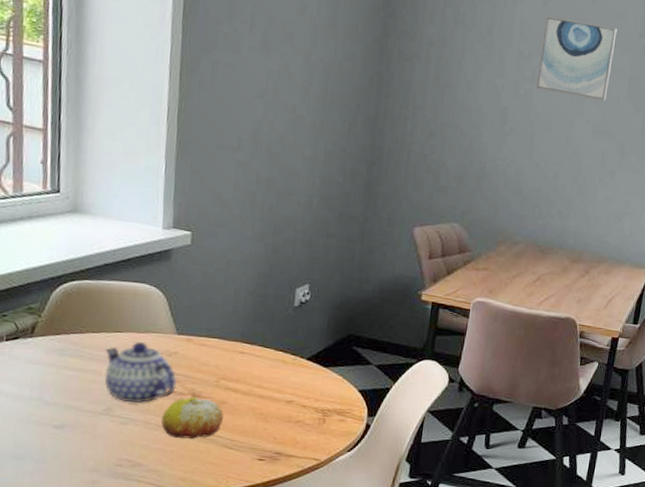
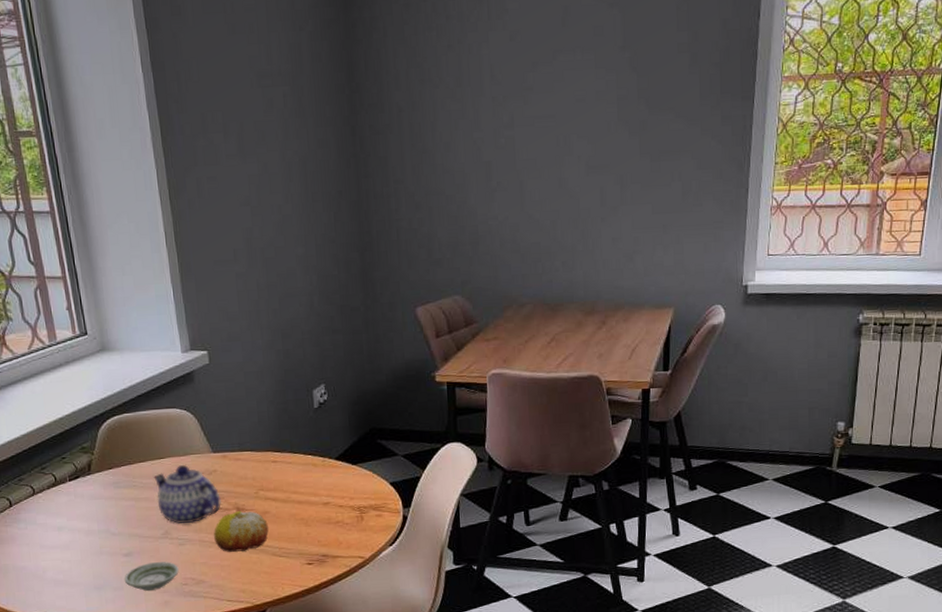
saucer: none [49,438,115,468] -> present [124,562,179,591]
wall art: present [536,15,617,101] -> none [514,46,596,135]

